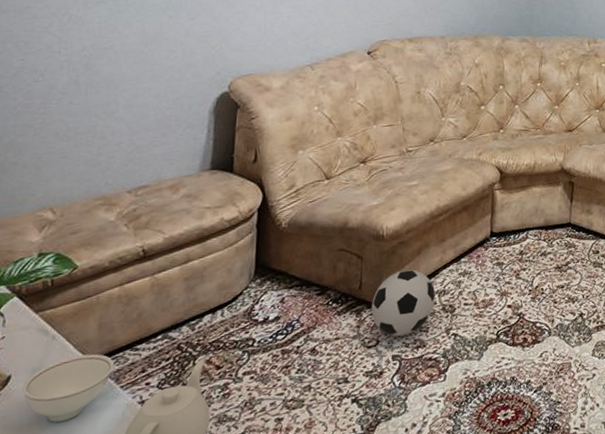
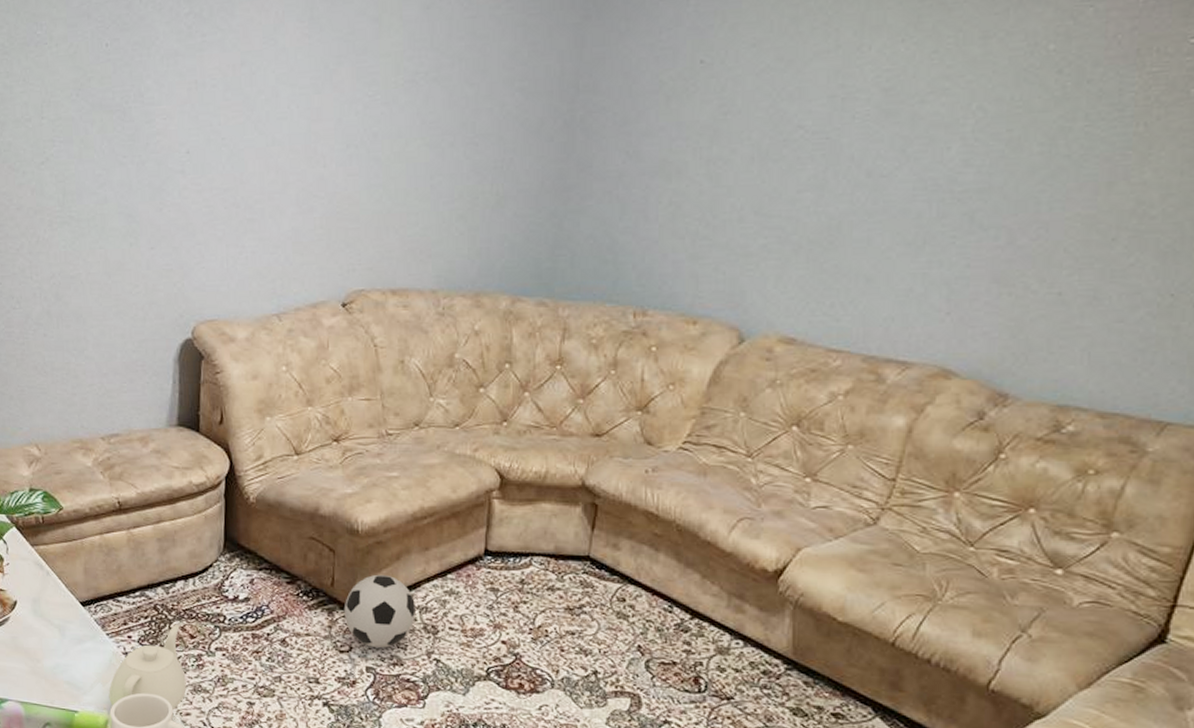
bowl: present [22,353,114,423] -> none [26,595,100,655]

